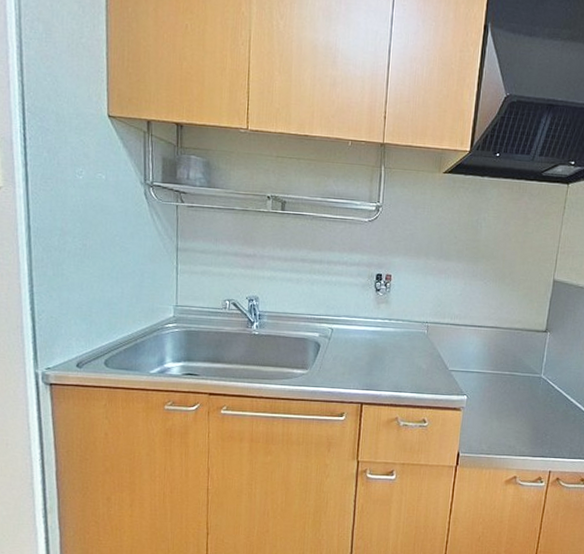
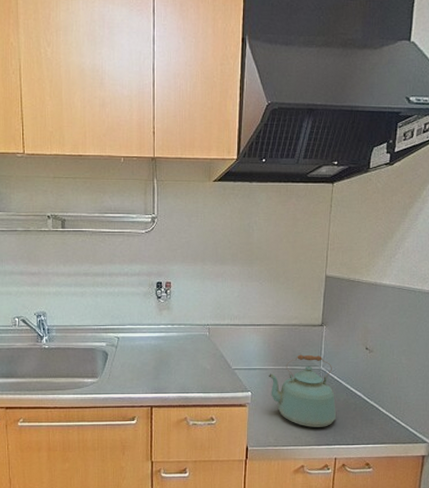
kettle: none [486,360,555,438] -> present [269,354,337,427]

